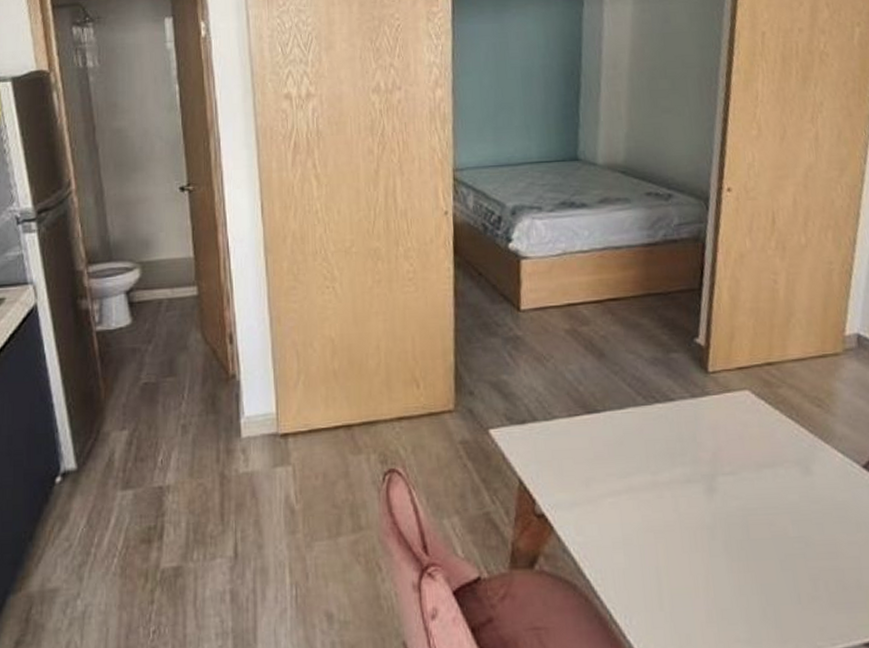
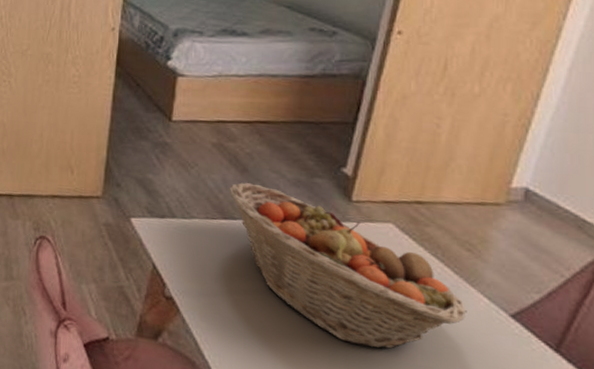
fruit basket: none [588,369,826,528] -> present [229,182,467,349]

